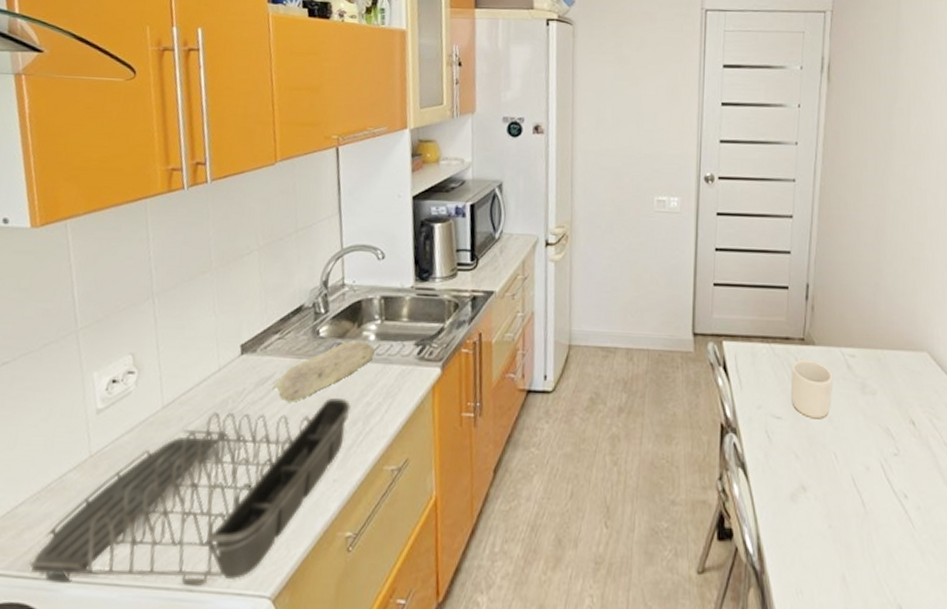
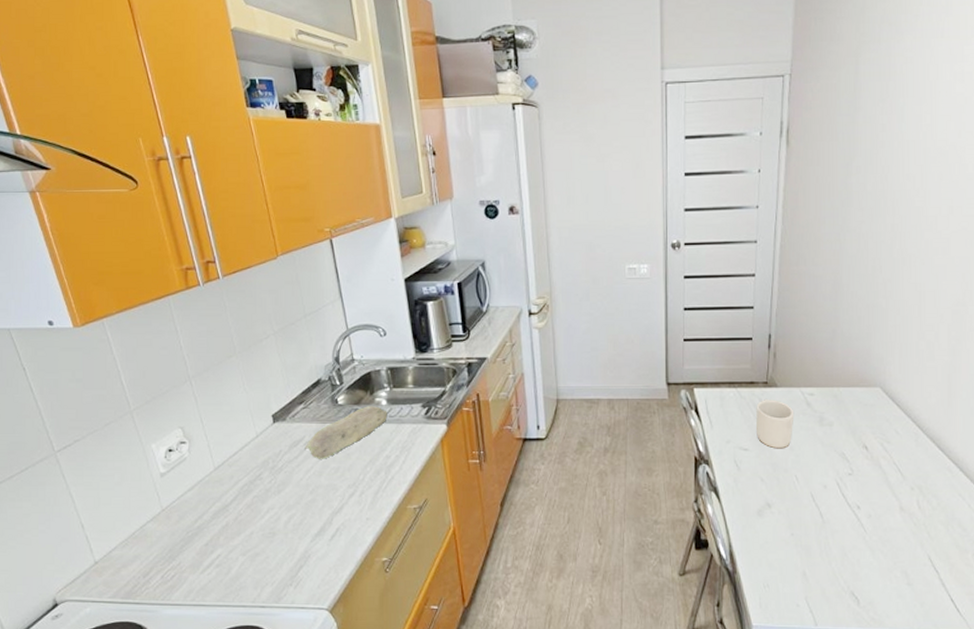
dish rack: present [29,398,351,587] -> none [130,454,373,606]

